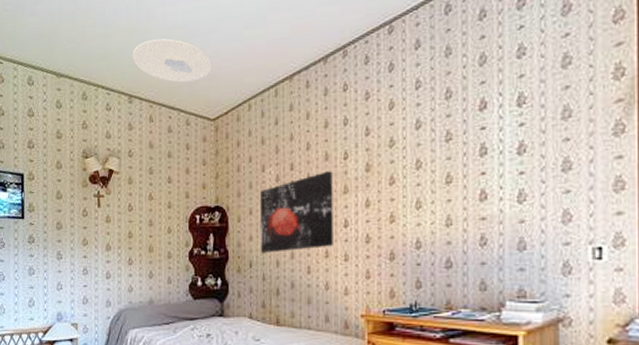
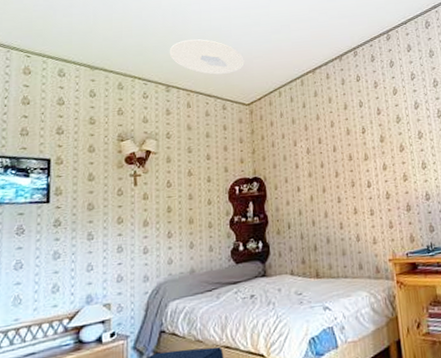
wall art: present [259,171,333,253] -> none [293,143,360,215]

